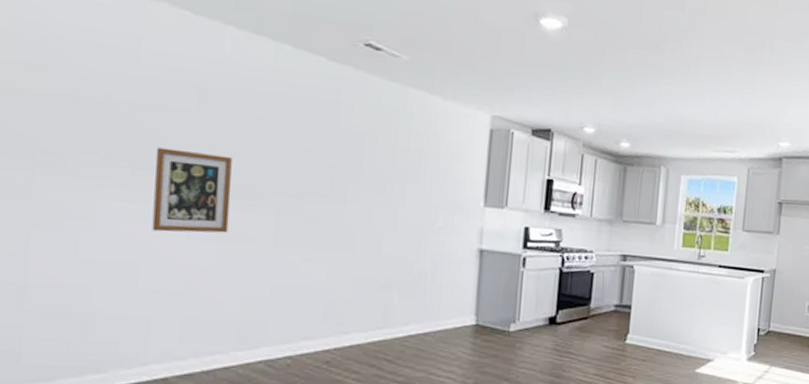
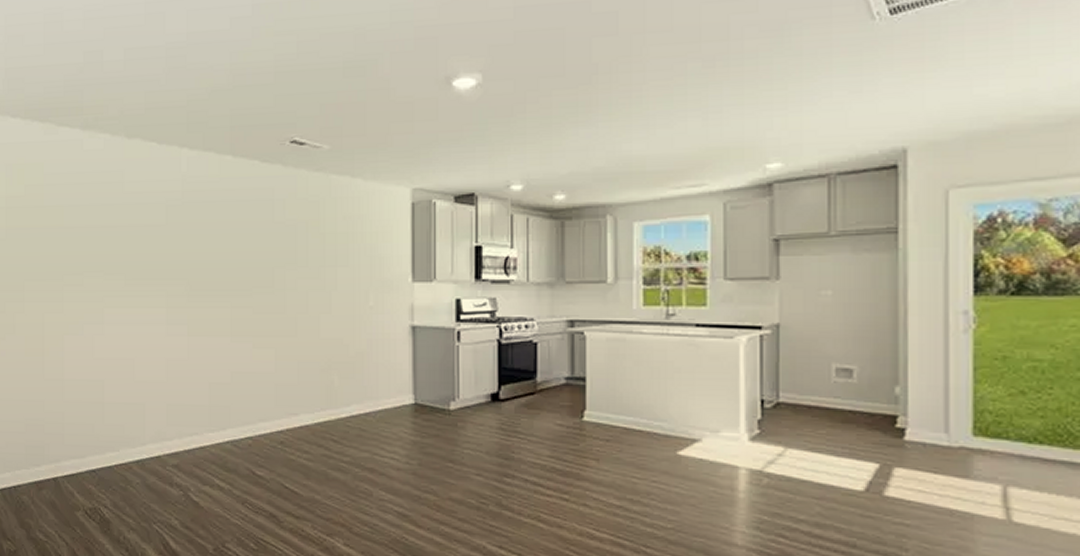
wall art: present [152,147,232,233] -> none [140,259,195,331]

